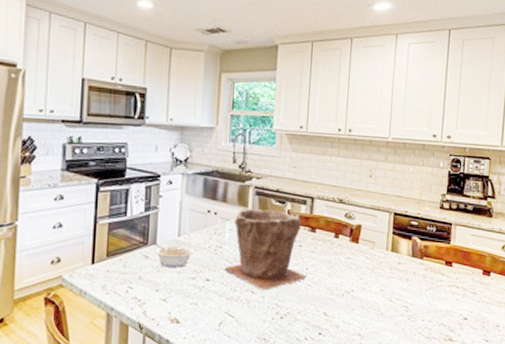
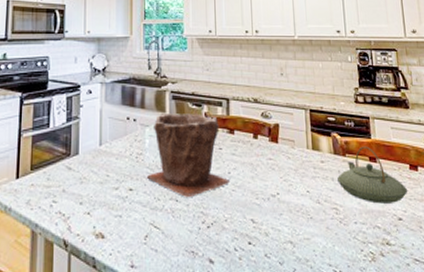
legume: present [154,243,194,268] -> none [76,153,115,178]
teapot: none [412,250,478,304] -> present [337,146,408,204]

